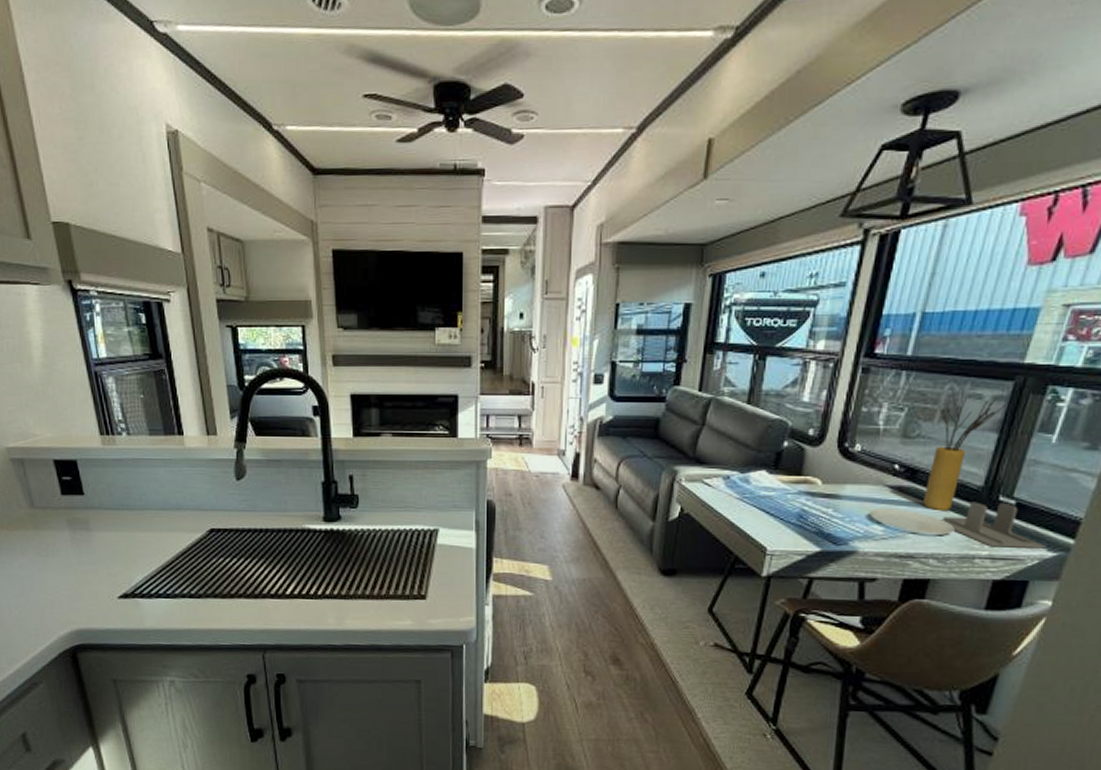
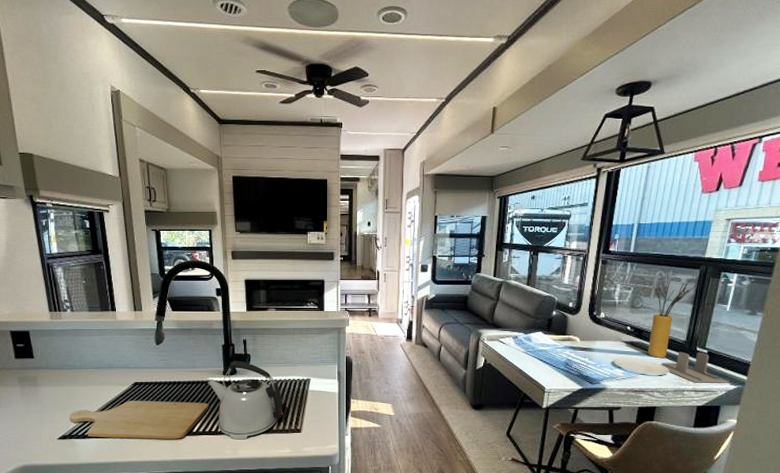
chopping board: none [130,551,306,603] -> present [68,400,209,439]
kettle: none [303,503,402,607] -> present [207,360,283,440]

